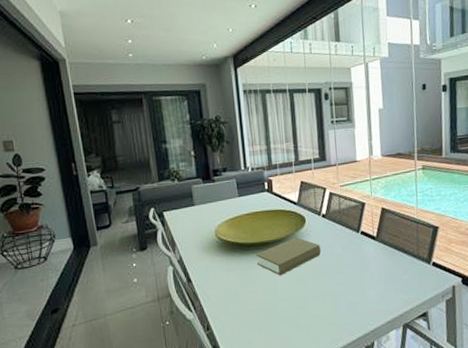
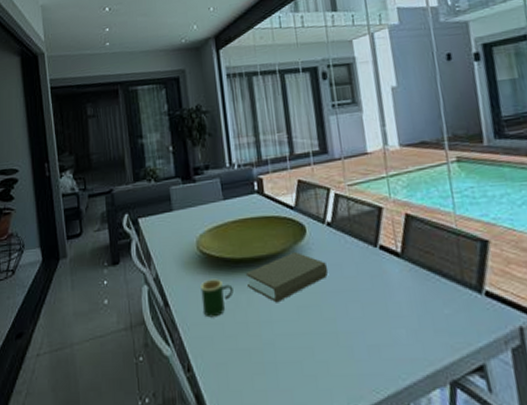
mug: none [218,259,246,289] -> present [200,278,234,318]

